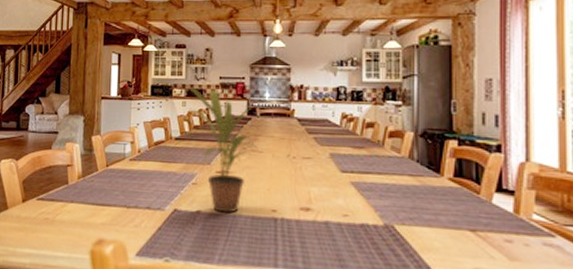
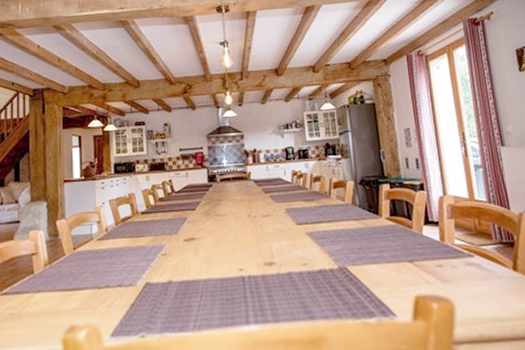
potted plant: present [184,86,259,213] -> none [147,160,221,279]

